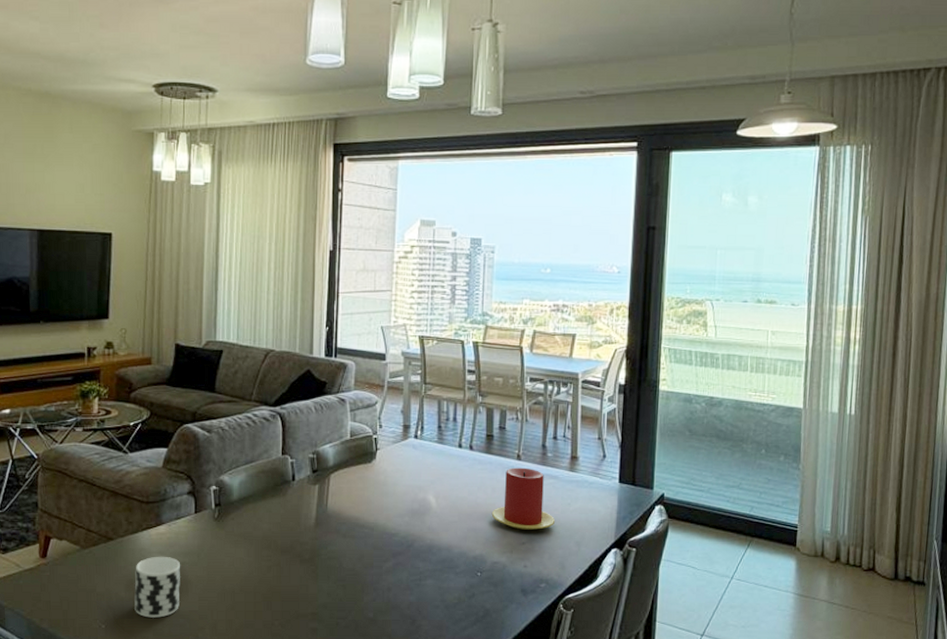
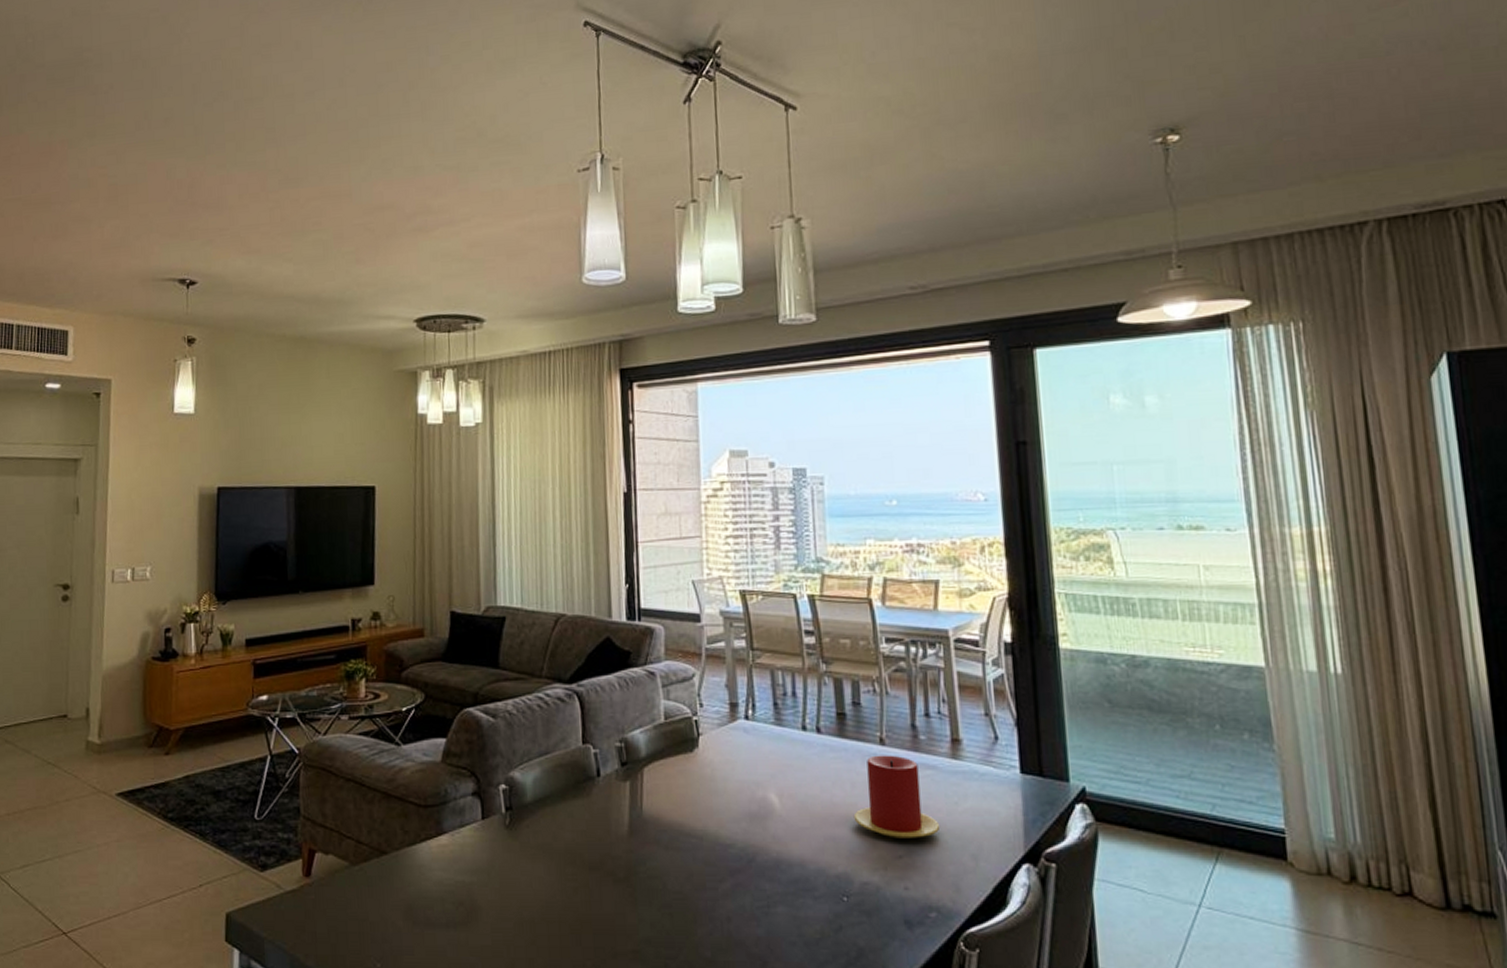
cup: present [134,556,181,618] -> none [414,874,469,955]

